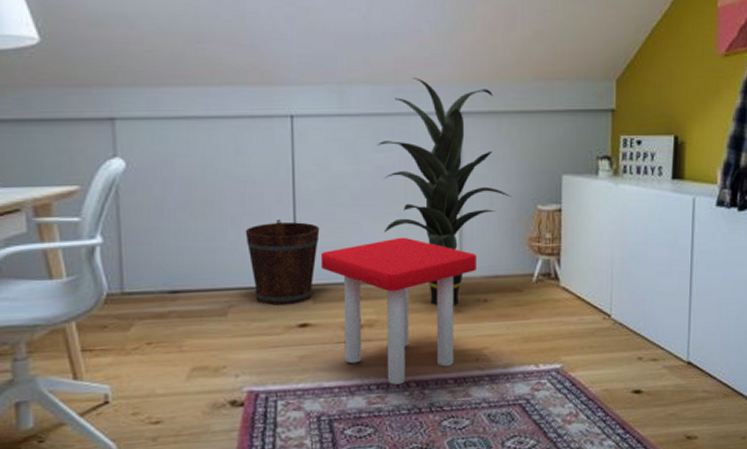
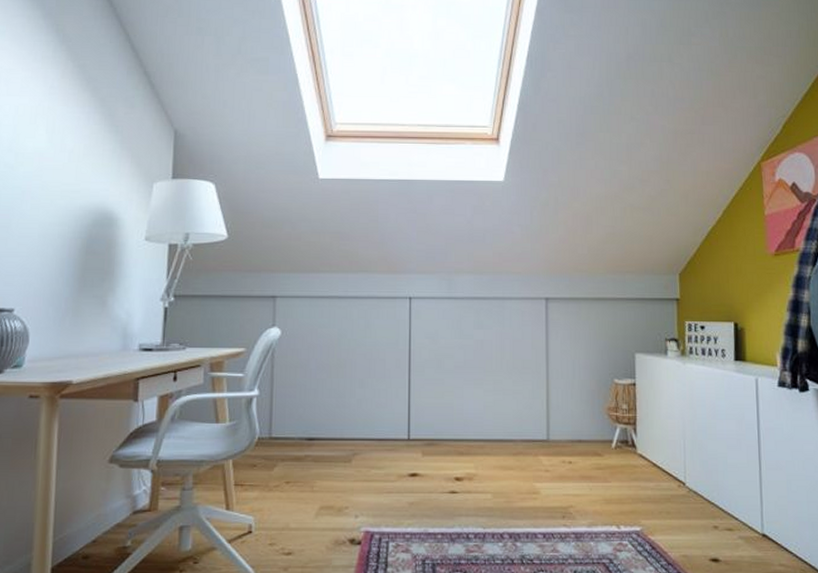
bucket: present [245,220,320,306] -> none [369,382,429,456]
stool: present [320,237,476,385] -> none [429,402,562,535]
indoor plant: present [376,78,512,305] -> none [477,269,592,465]

